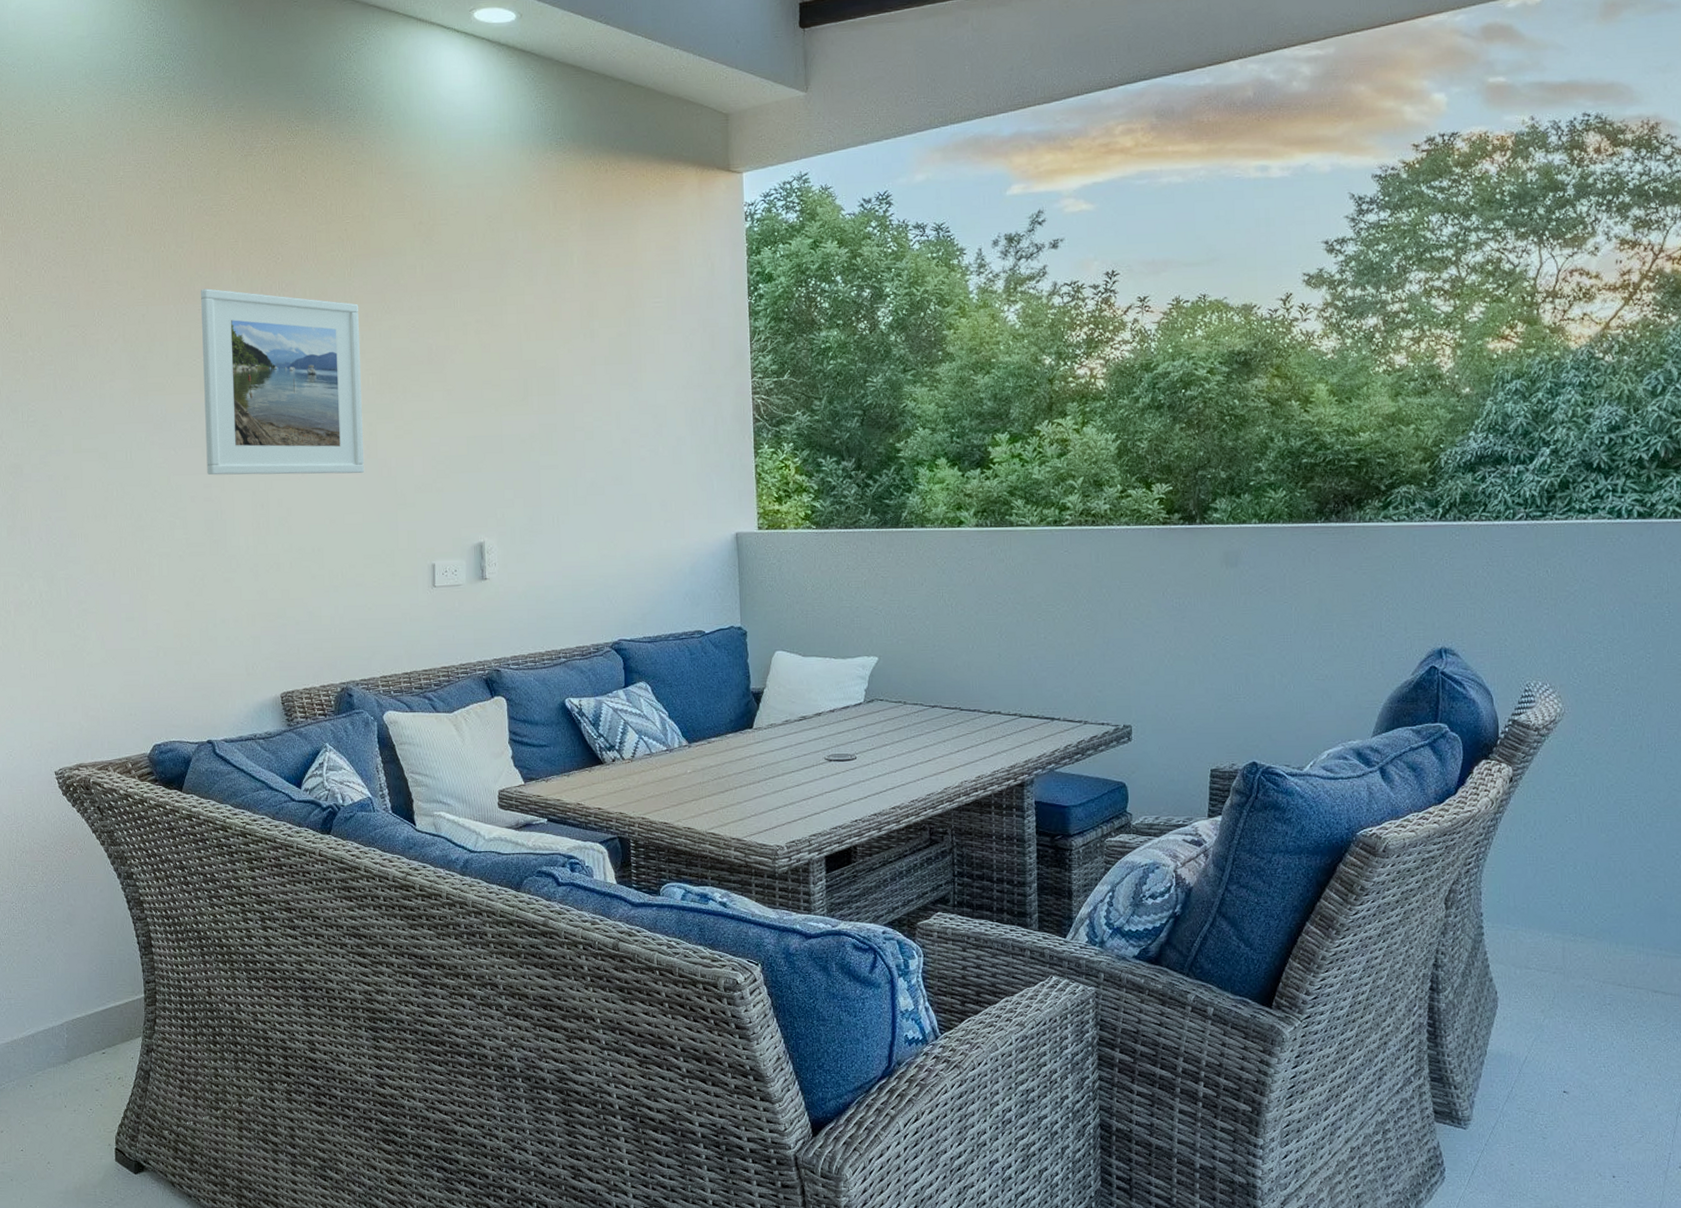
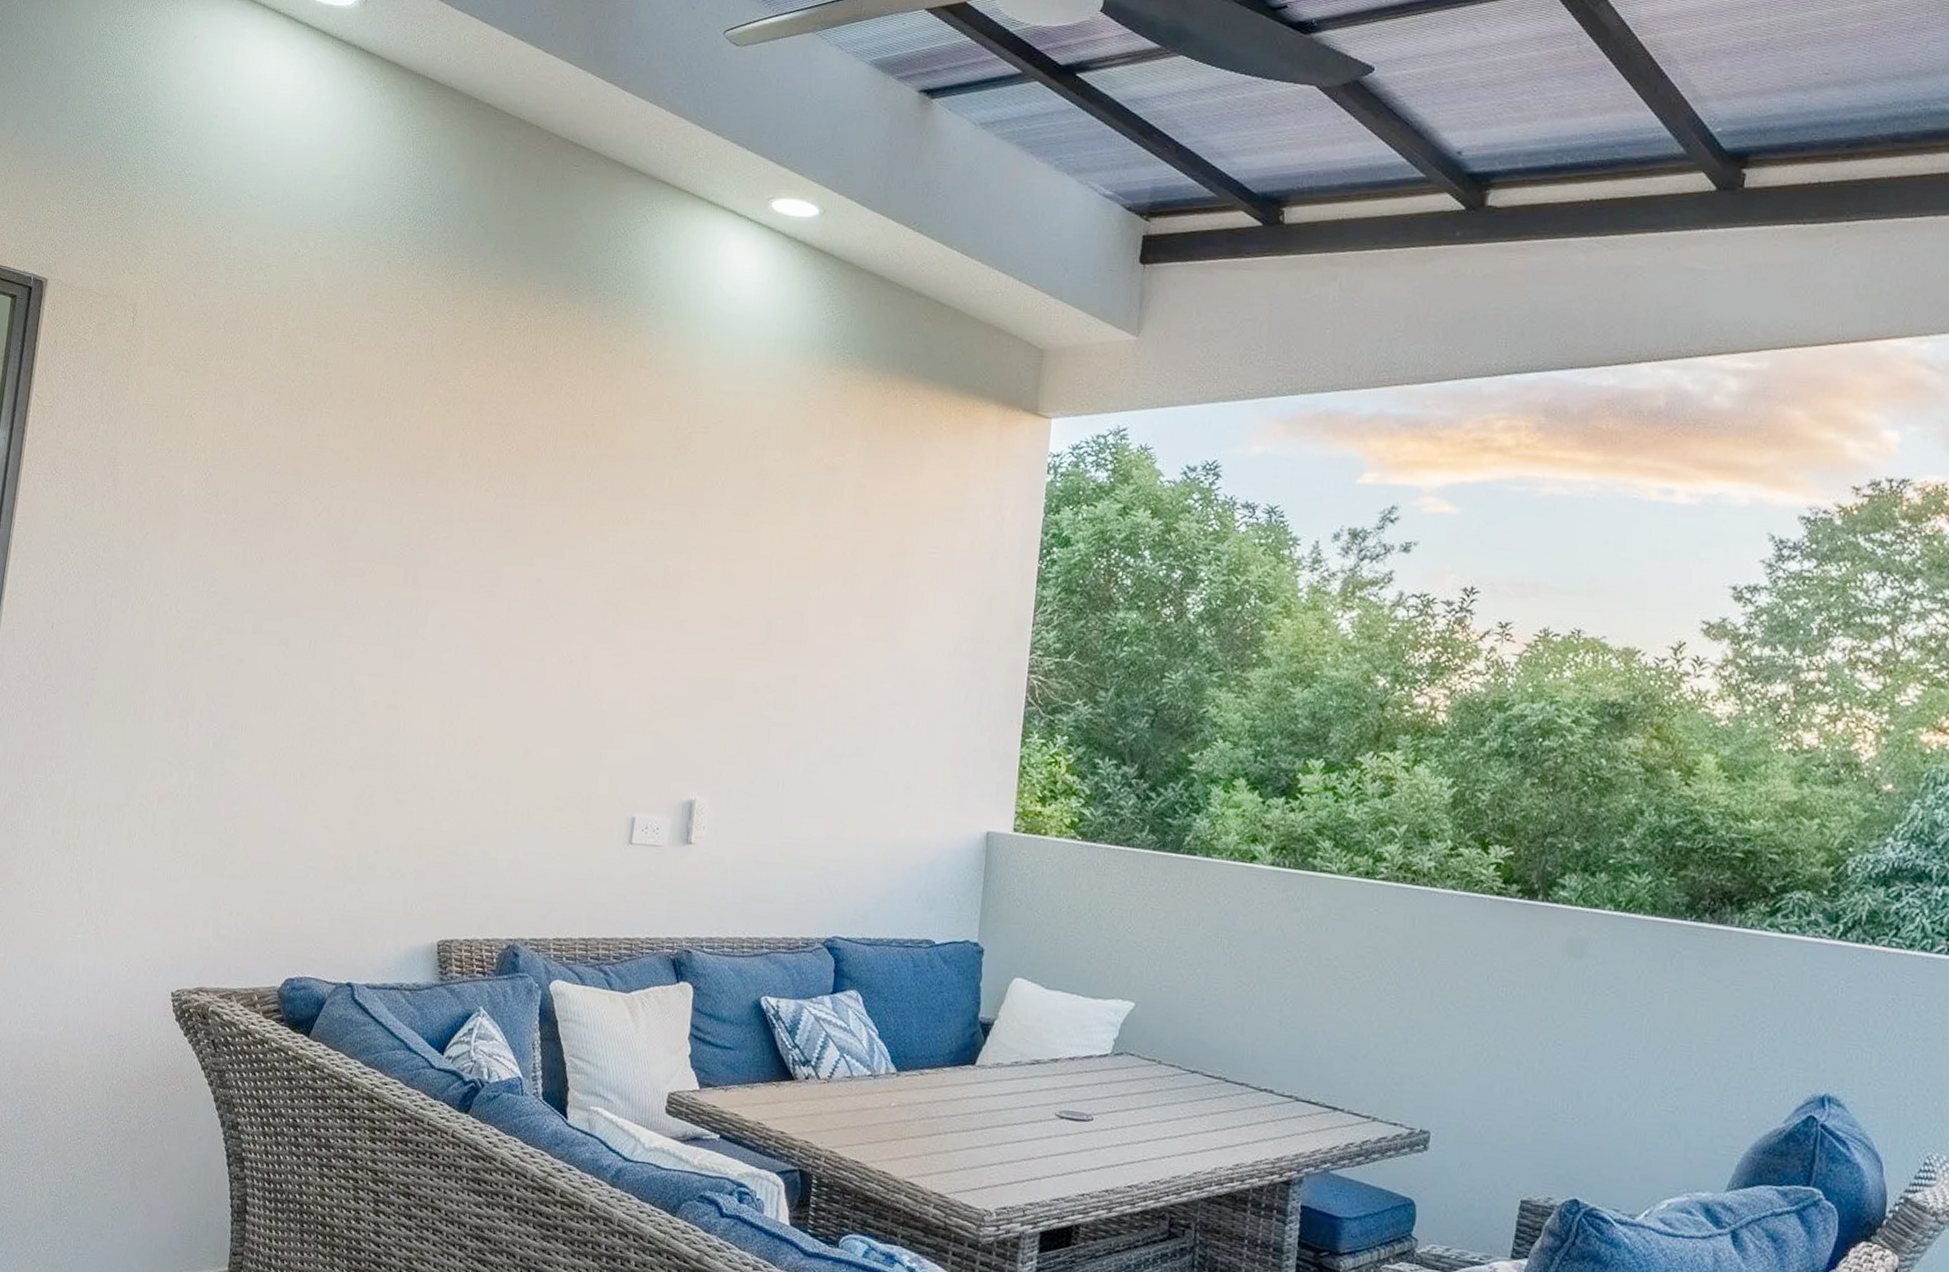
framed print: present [201,288,365,476] -> none [395,470,594,701]

